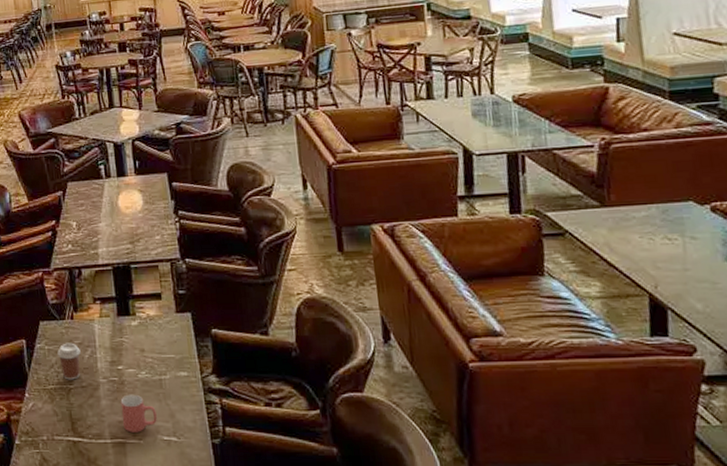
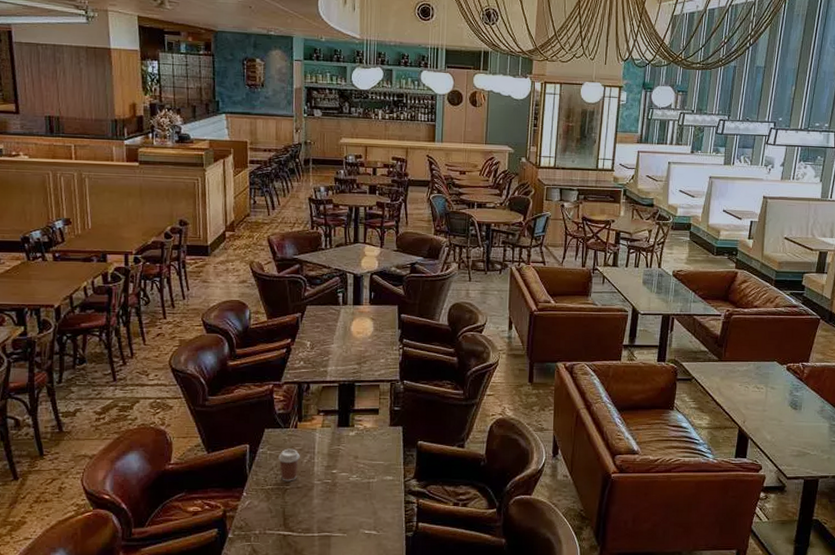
mug: present [120,394,157,433] -> none [330,494,361,527]

